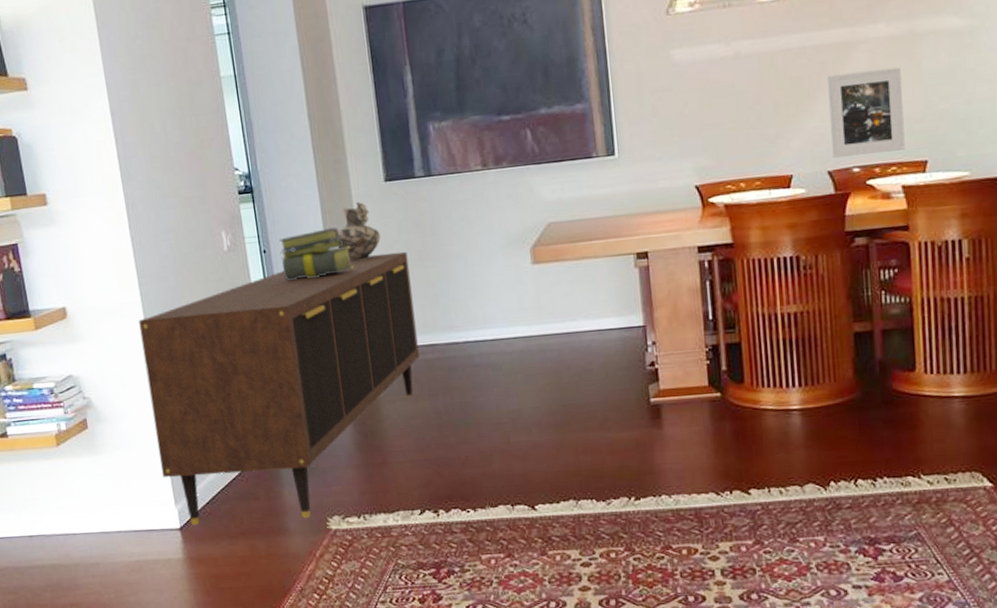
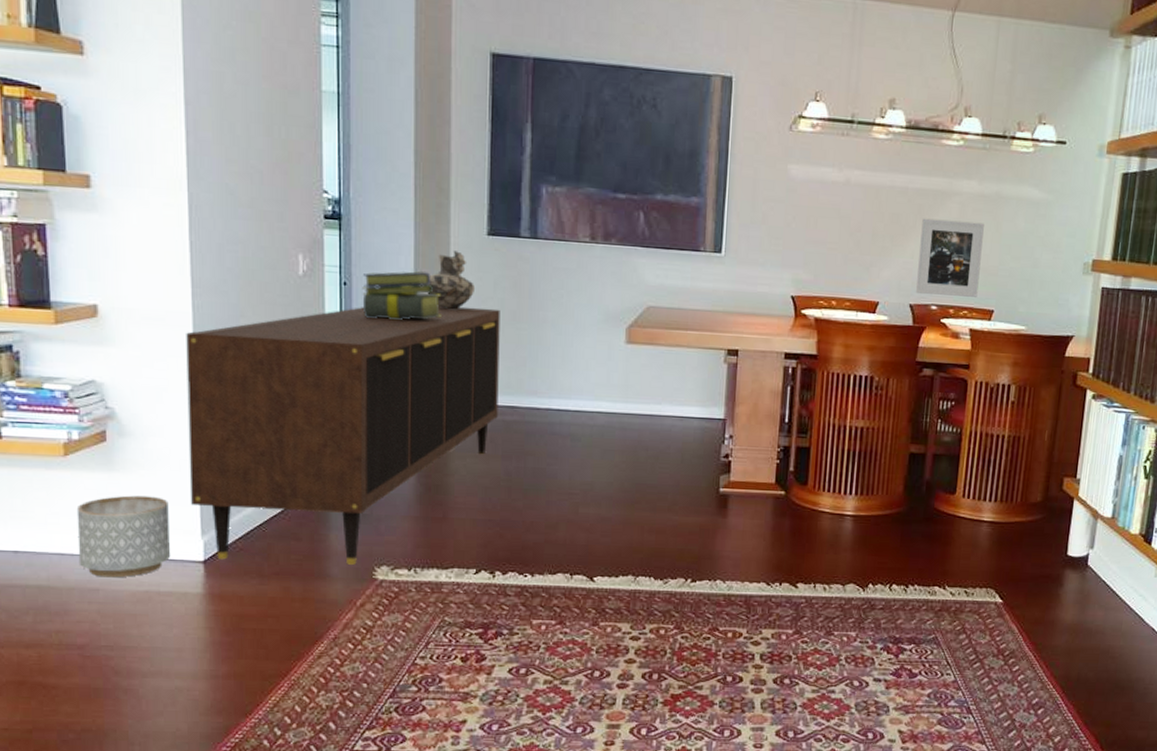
planter: none [72,473,152,552] -> present [76,495,170,578]

